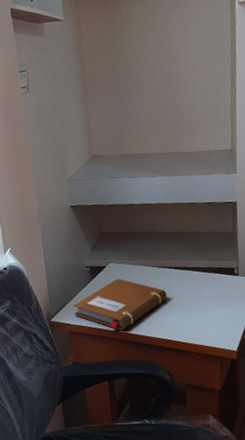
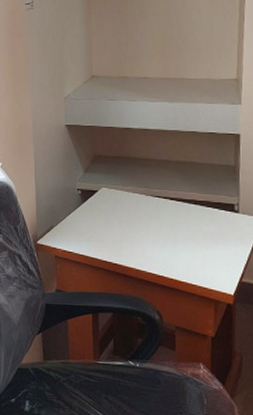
notebook: present [73,278,167,331] -> none [61,204,161,261]

